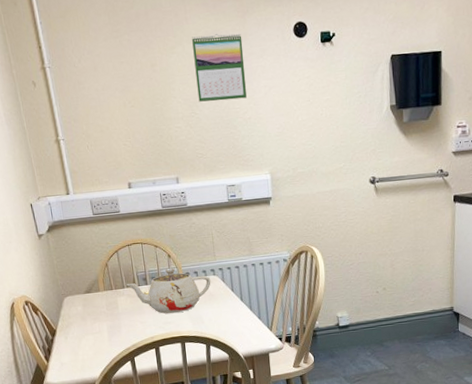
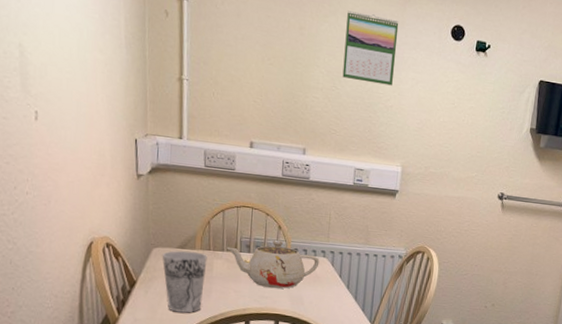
cup: none [72,293,115,351] -> present [162,250,207,313]

